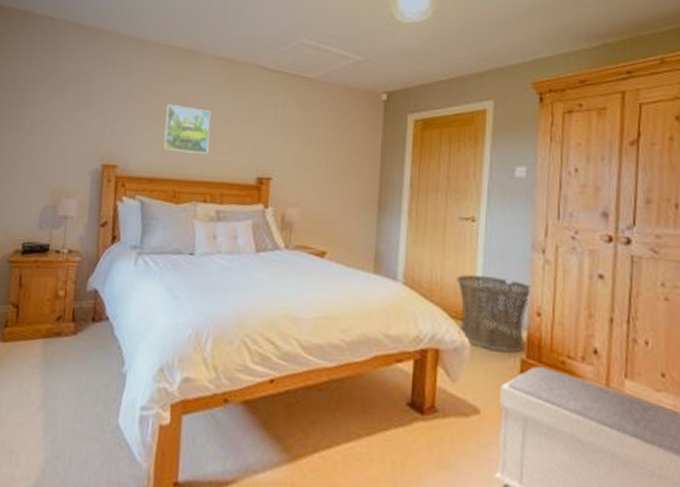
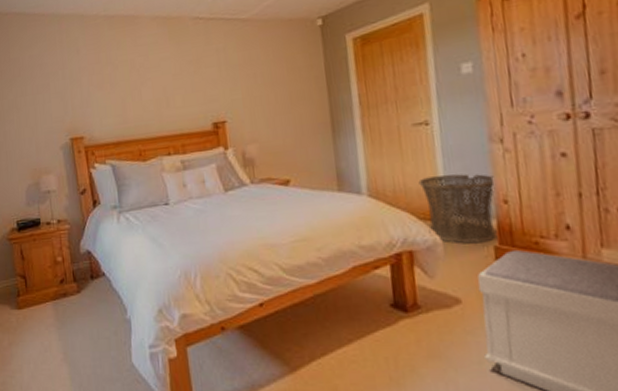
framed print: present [163,103,211,154] -> none [116,69,163,114]

